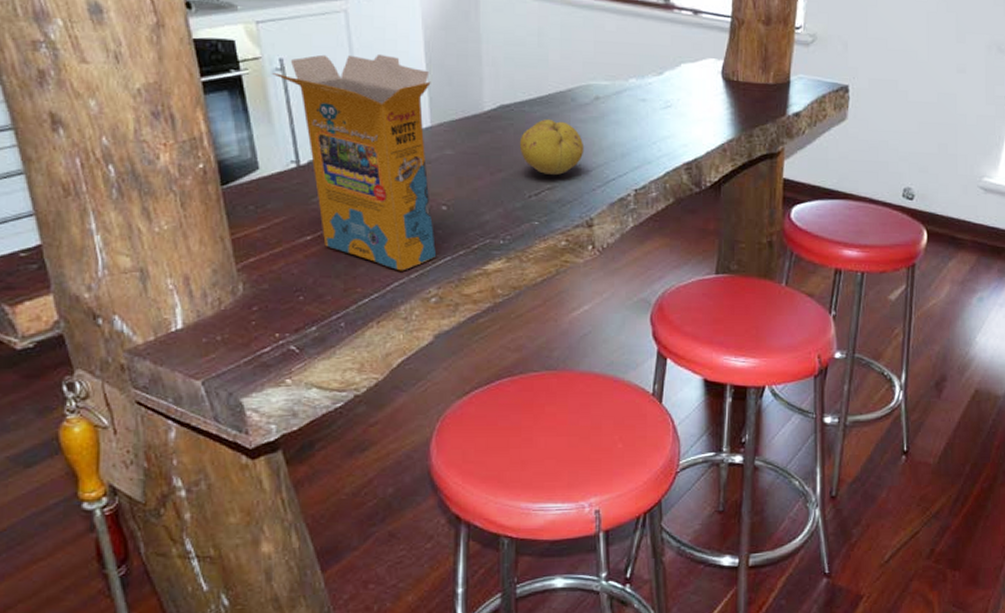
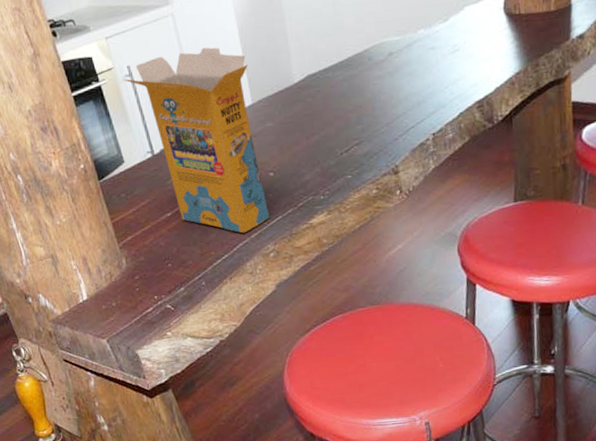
fruit: present [519,119,585,176] -> none [327,80,384,132]

